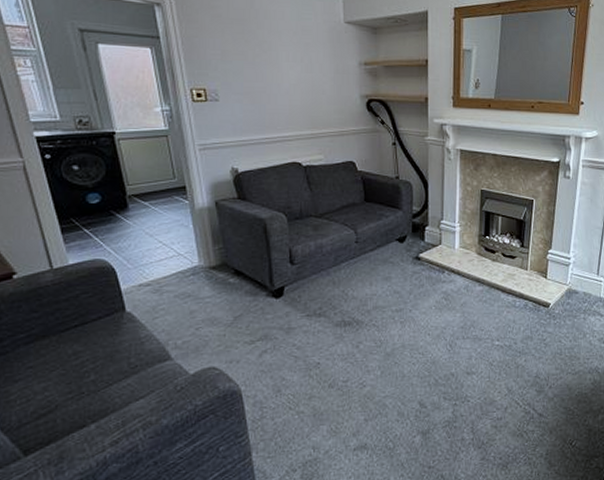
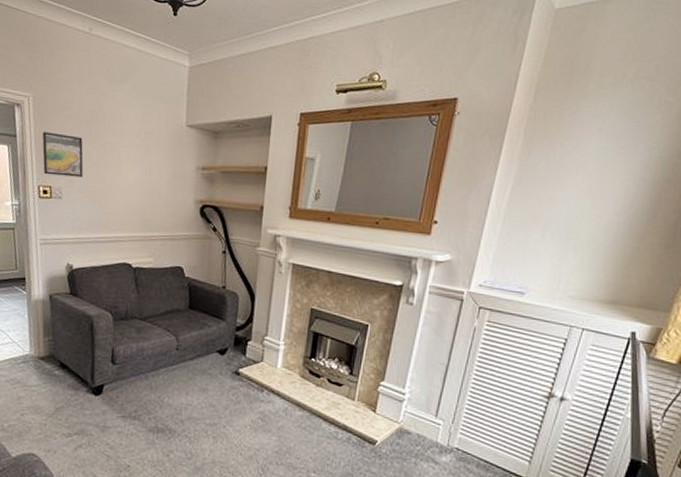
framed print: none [189,32,240,78] -> present [42,132,84,177]

